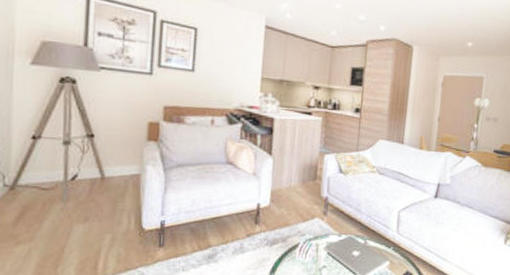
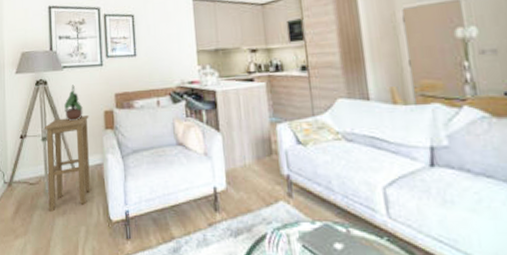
stool: none [66,123,129,219] -> present [43,116,90,212]
potted plant: none [97,89,122,128] -> present [64,85,83,122]

